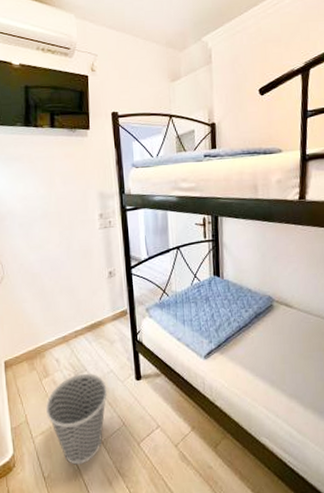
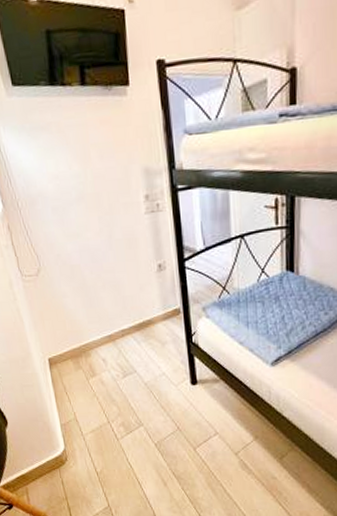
wastebasket: present [46,373,107,465] -> none [94,374,160,464]

